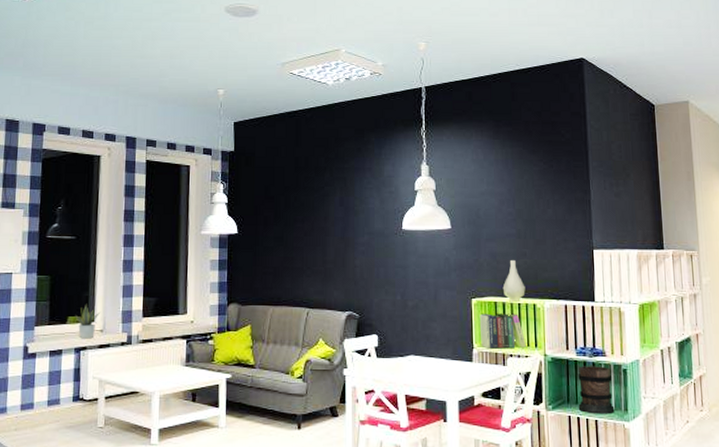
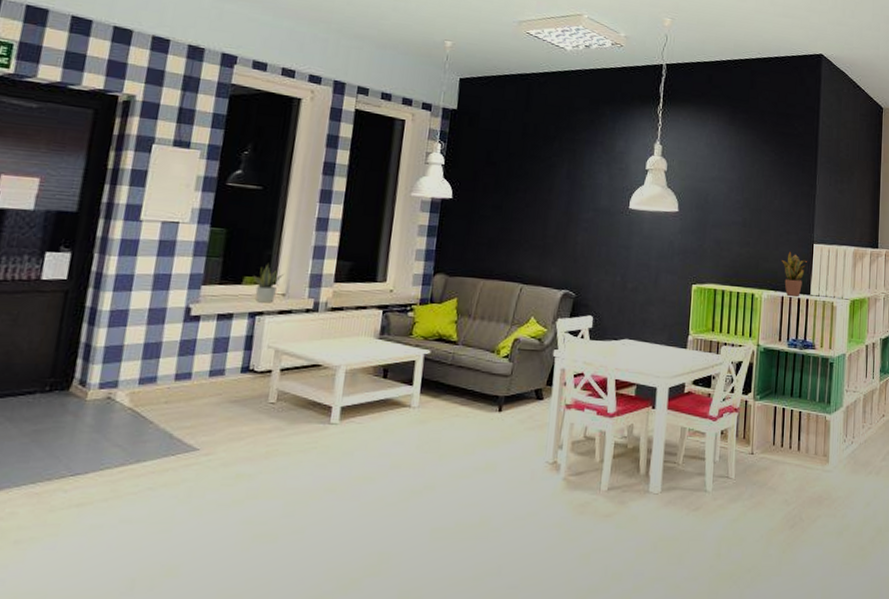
books: present [479,313,527,349] -> none [697,300,742,338]
vase: present [502,259,526,302] -> none [723,247,746,291]
potted plant: none [561,259,588,305] -> present [782,251,807,298]
wooden barrel: present [578,366,615,415] -> none [785,357,819,406]

